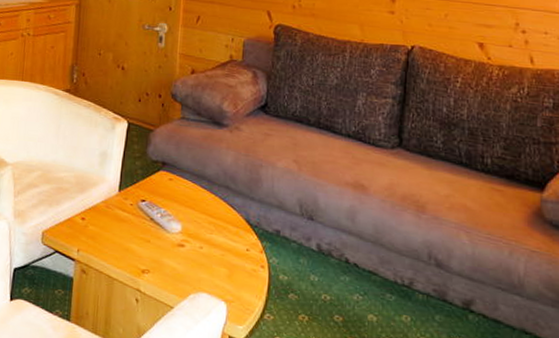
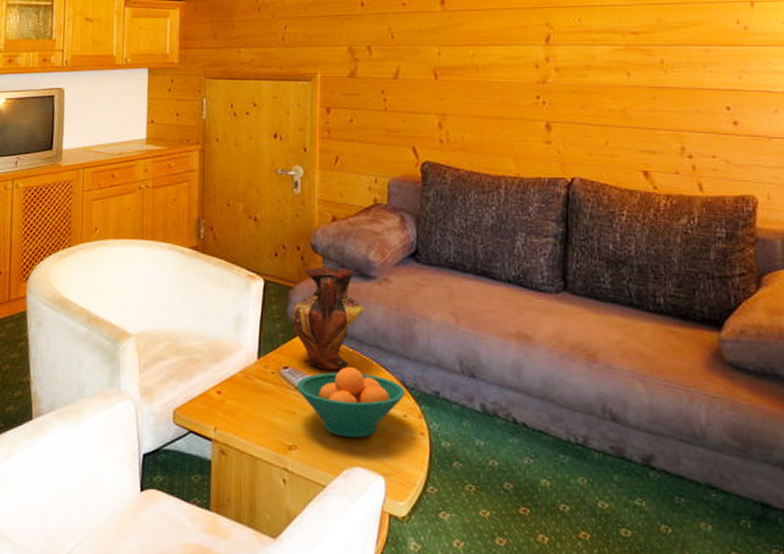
vase: none [151,113,216,206] -> present [292,266,364,370]
fruit bowl: none [152,203,249,267] -> present [297,367,405,439]

